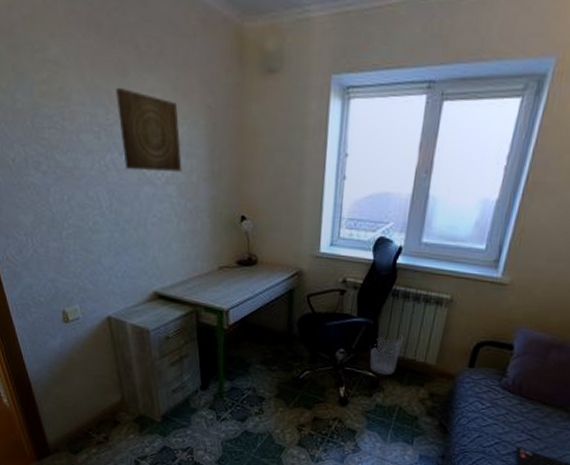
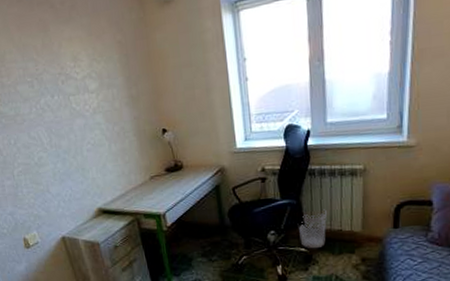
wall art: present [116,88,182,173] -> none [41,41,106,109]

